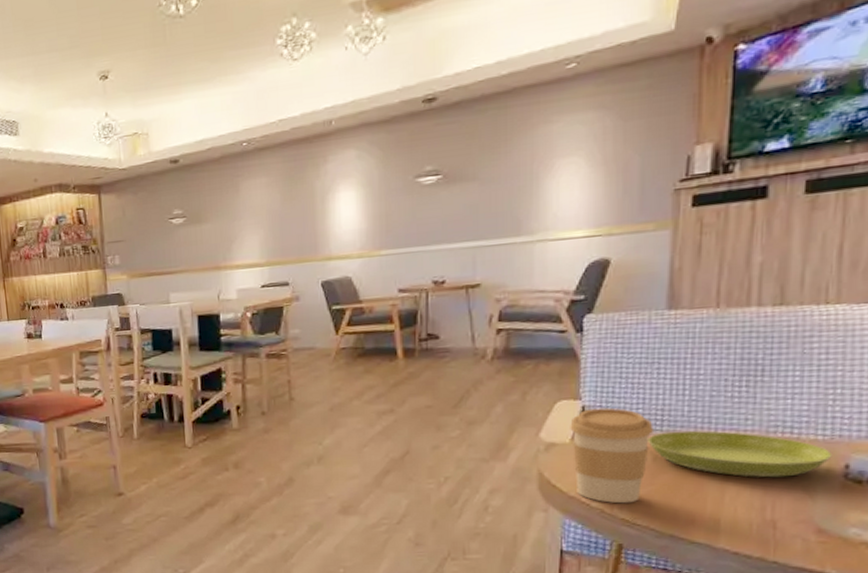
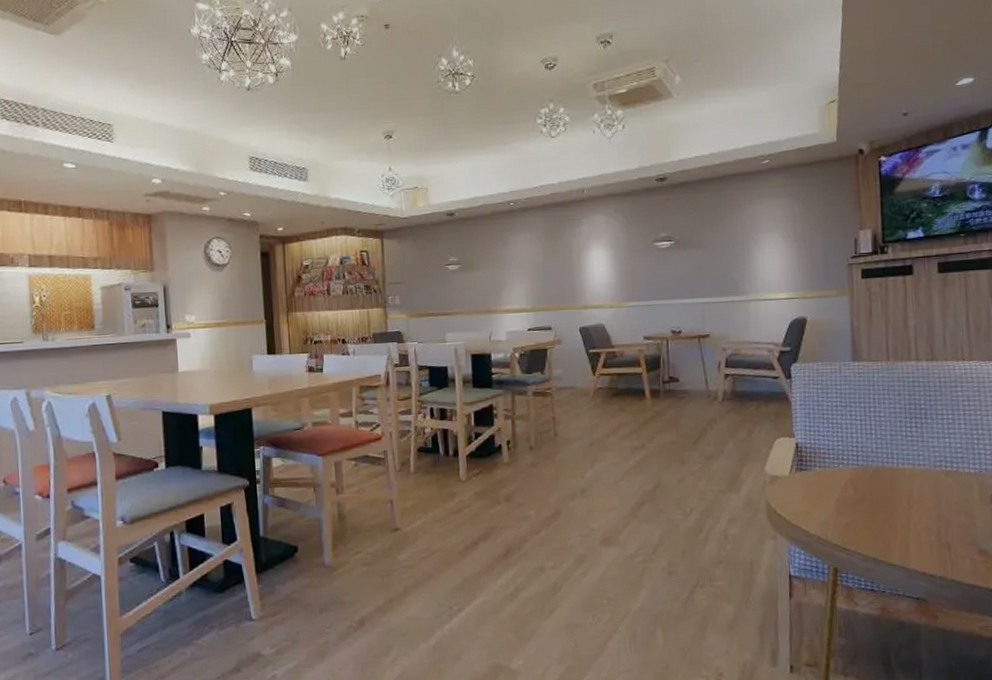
coffee cup: present [570,407,655,504] -> none [788,444,853,531]
saucer: present [648,431,832,478] -> none [848,465,983,506]

